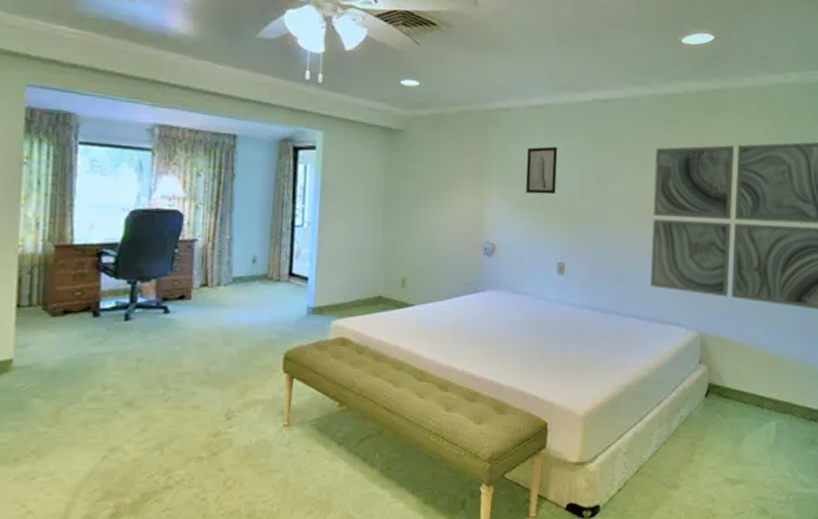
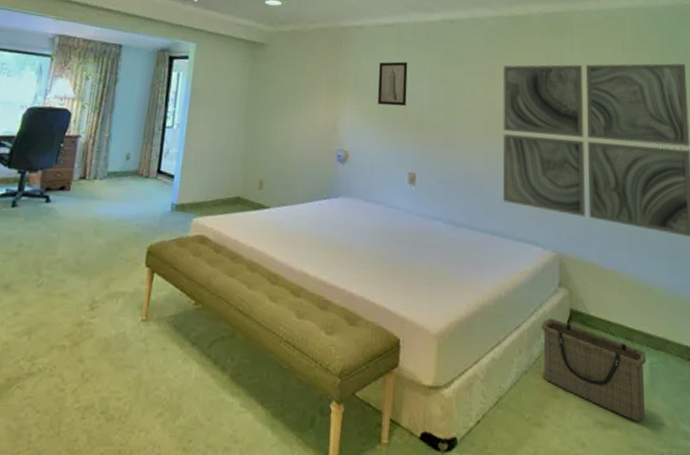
basket: none [681,392,774,476] -> present [541,318,647,422]

